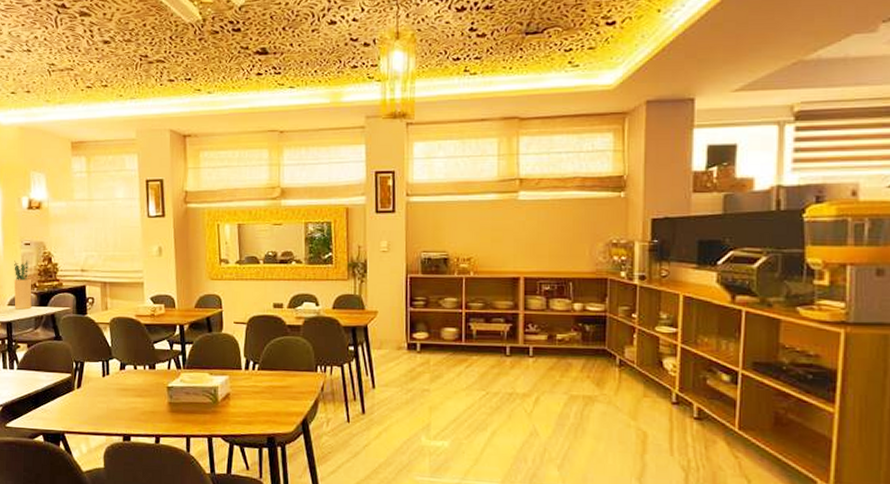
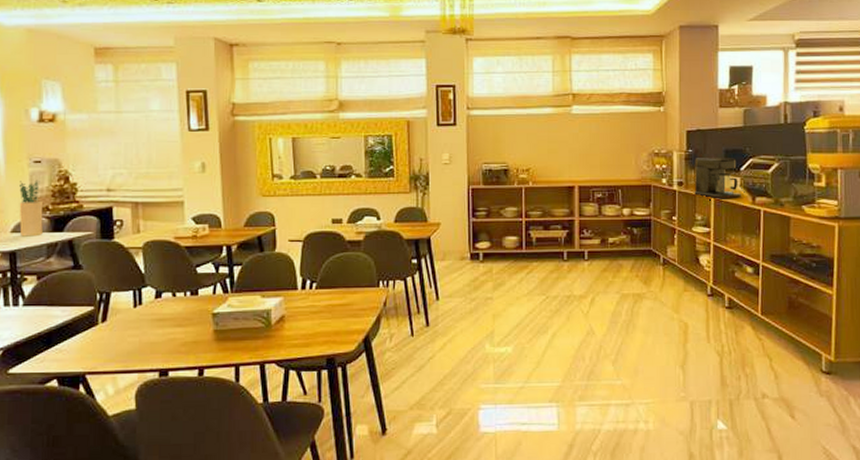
coffee maker: none [659,249,717,297] -> present [694,158,741,199]

